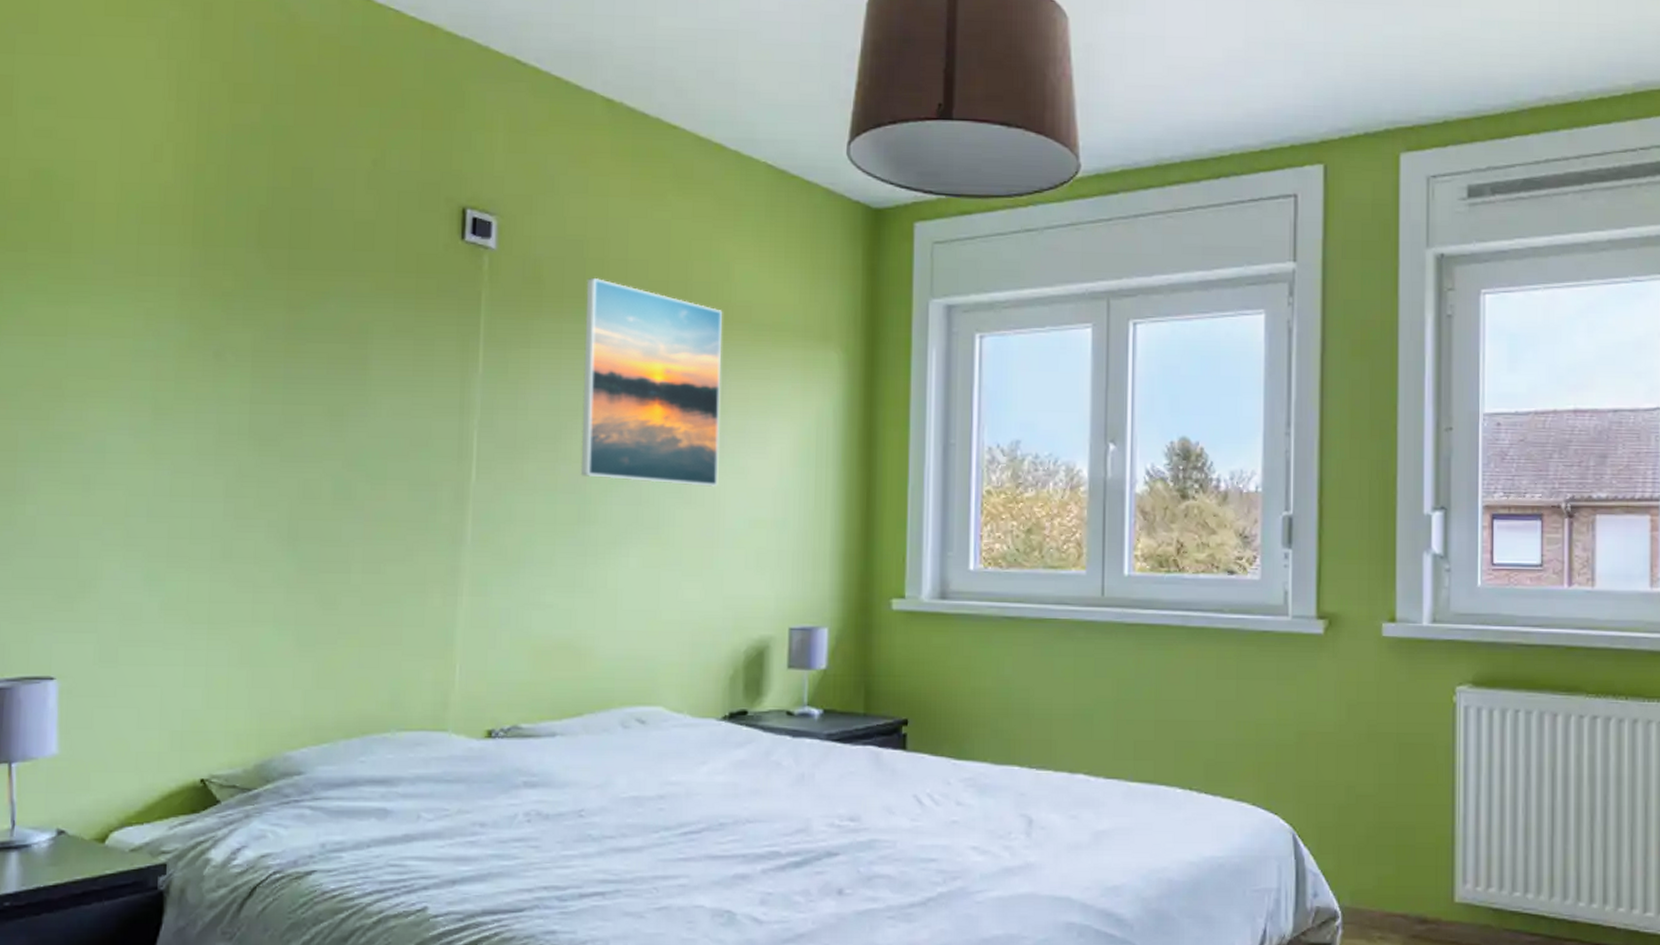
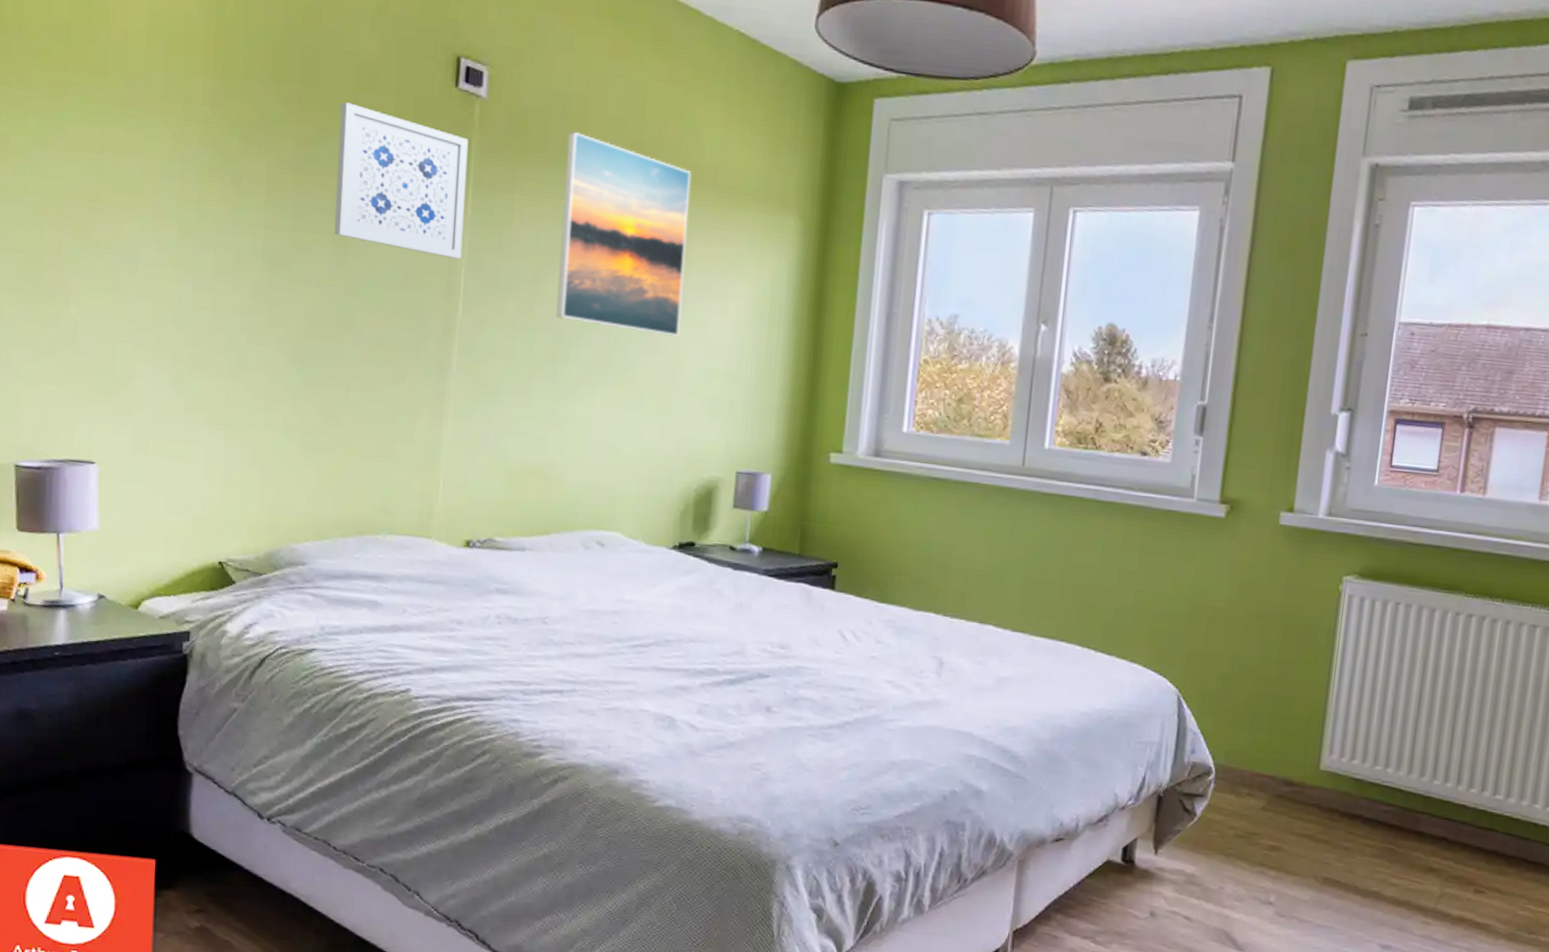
wall art: none [329,263,478,421] -> present [334,102,469,259]

